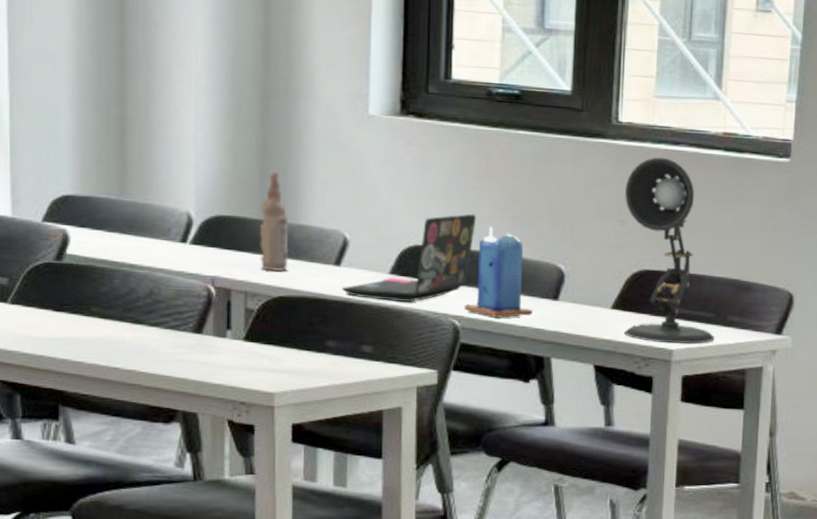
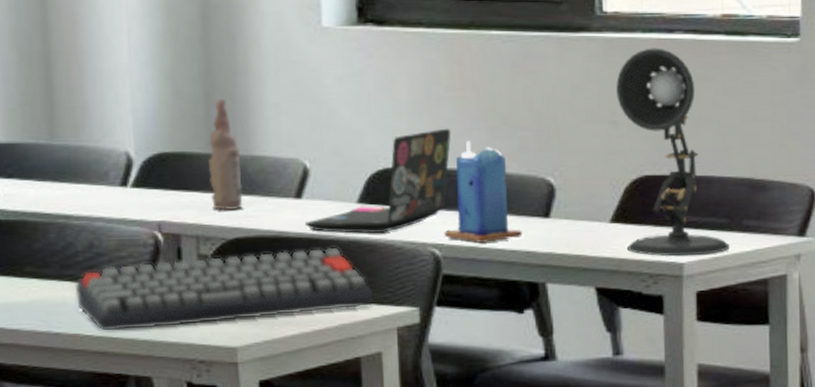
keyboard: none [134,311,398,371] -> present [74,247,374,331]

